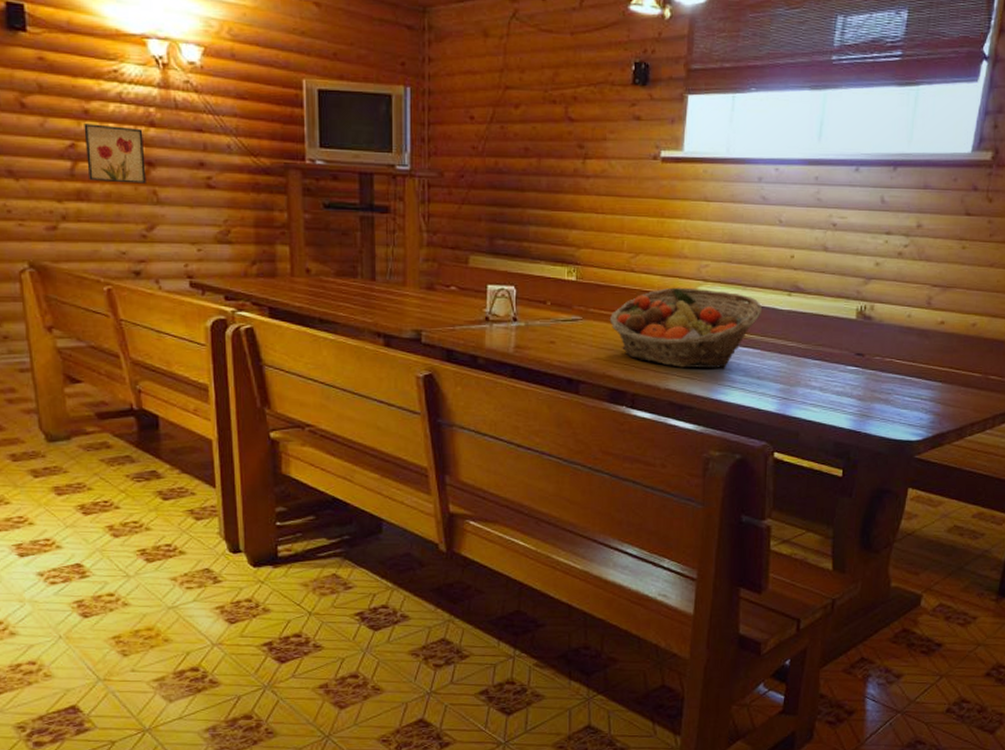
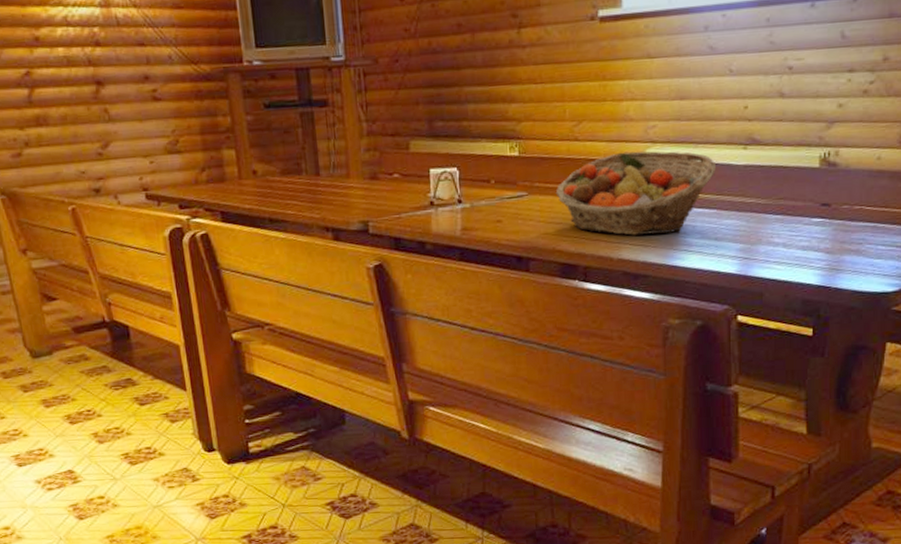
wall art: present [84,124,146,184] -> none [36,49,97,106]

